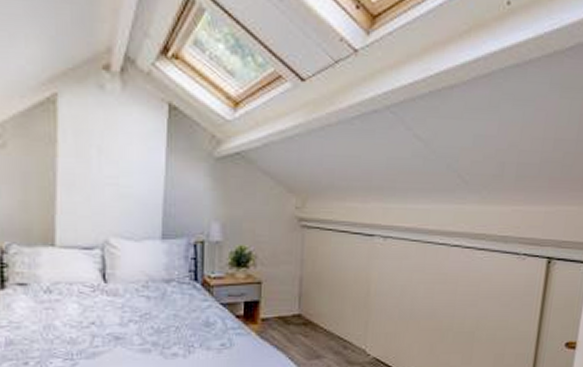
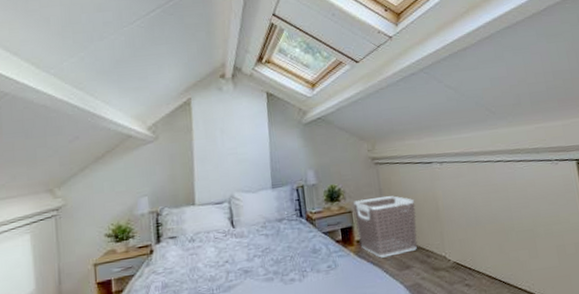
clothes hamper: none [264,268,343,342] -> present [352,195,418,258]

